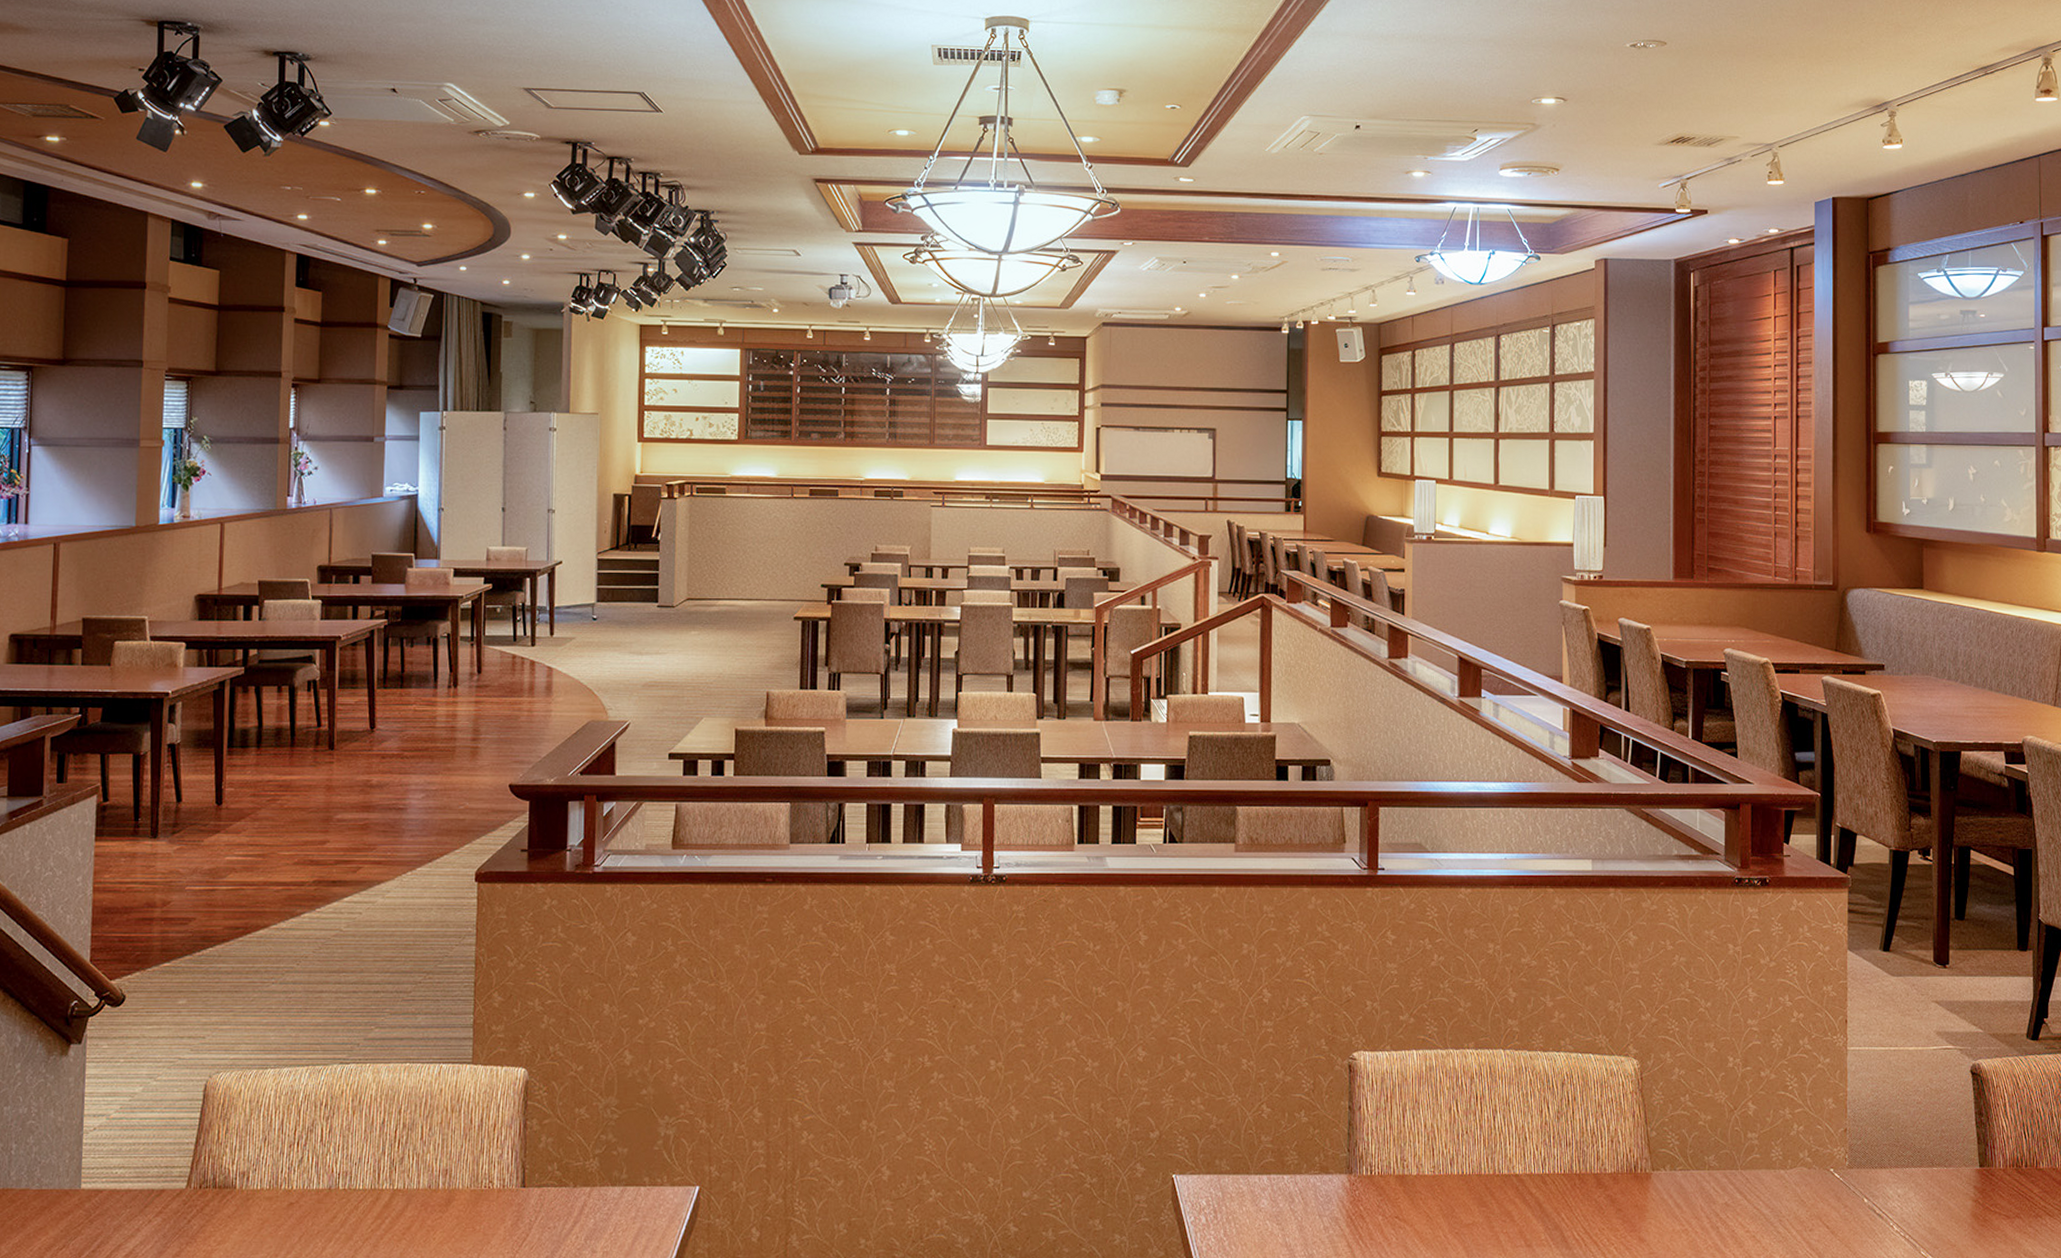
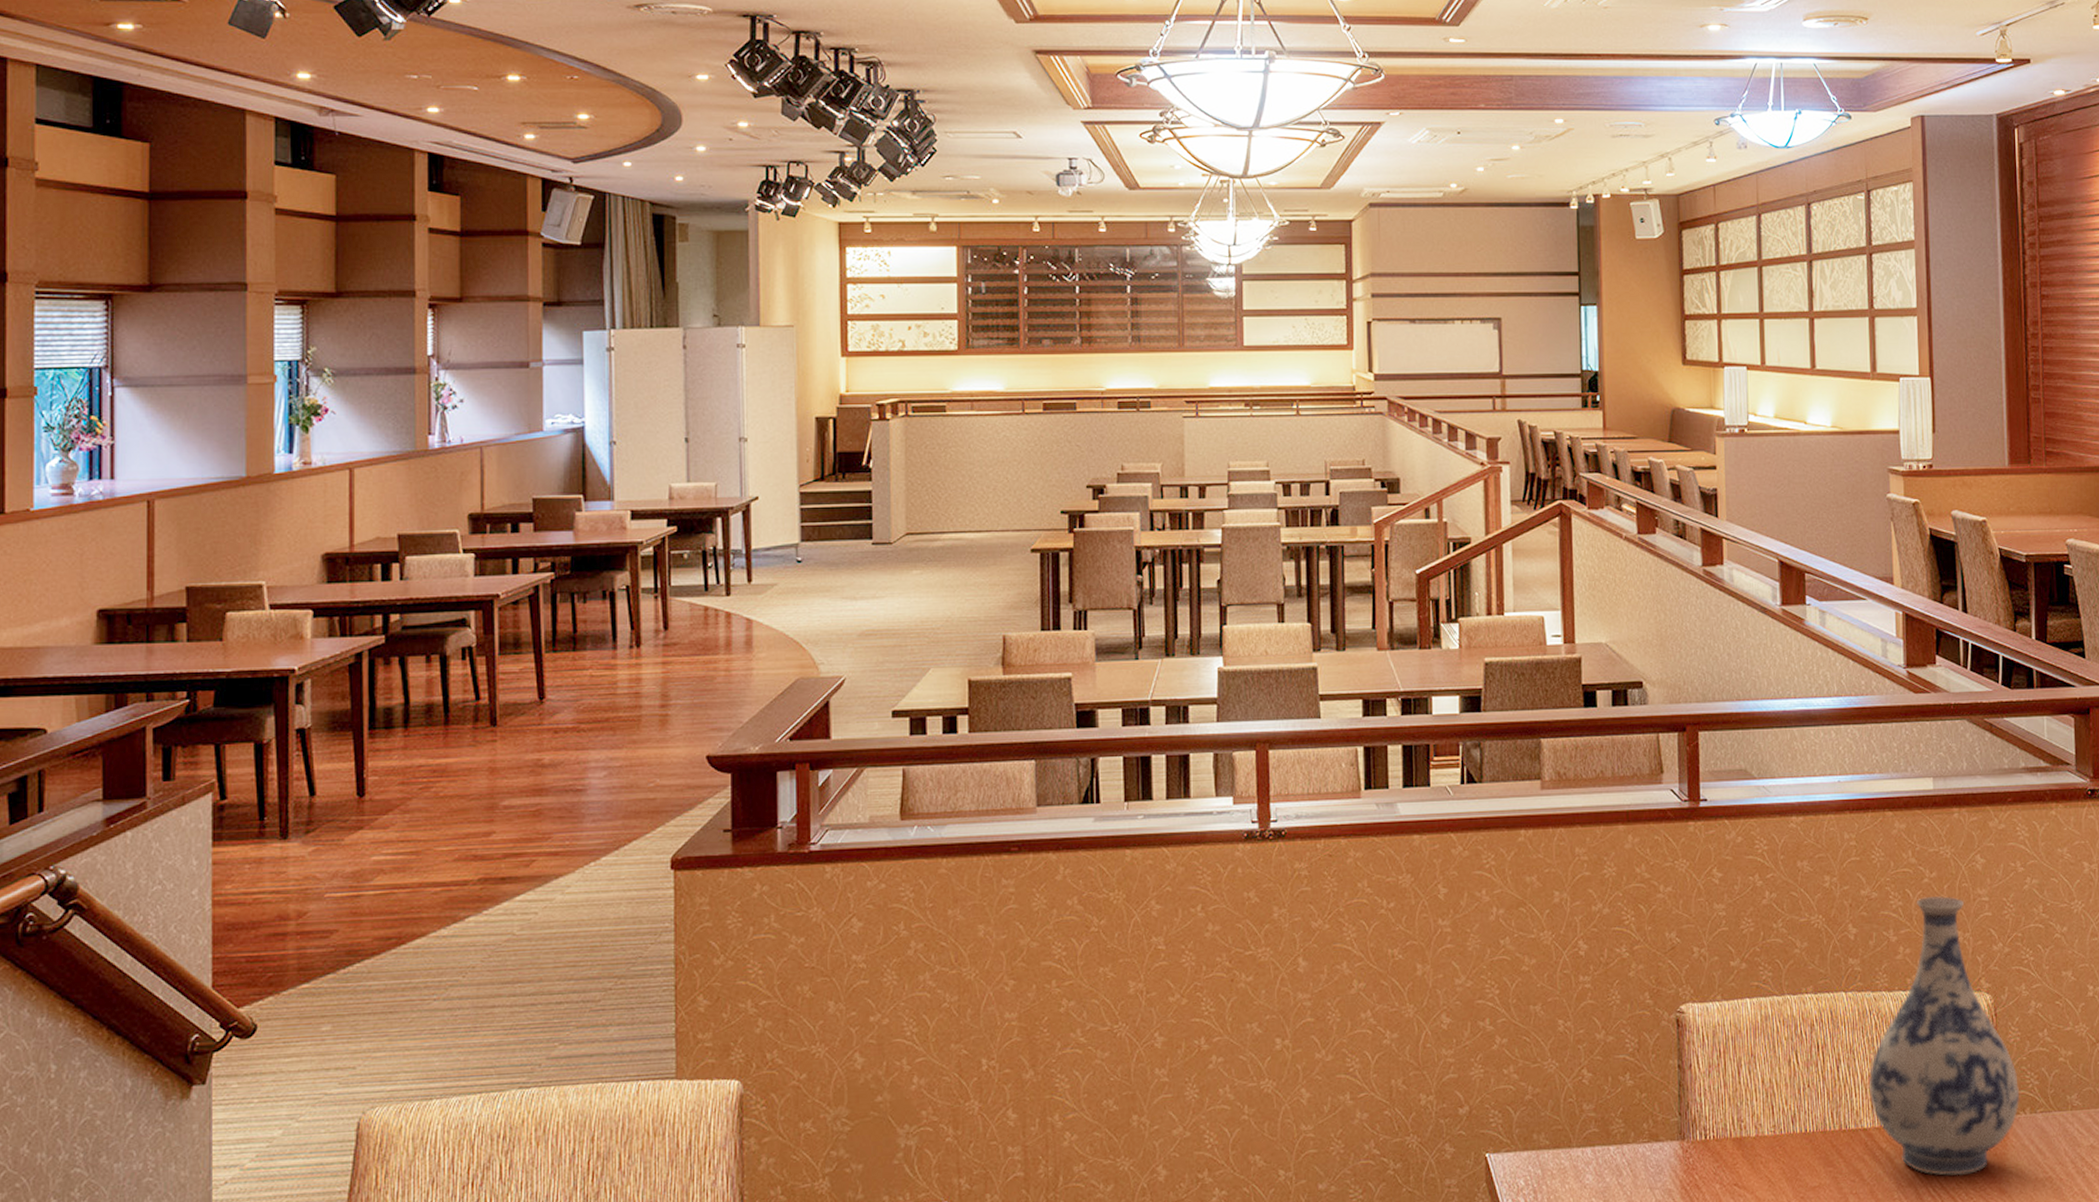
vase: none [1522,967,1661,1223] -> present [1868,895,2020,1176]

